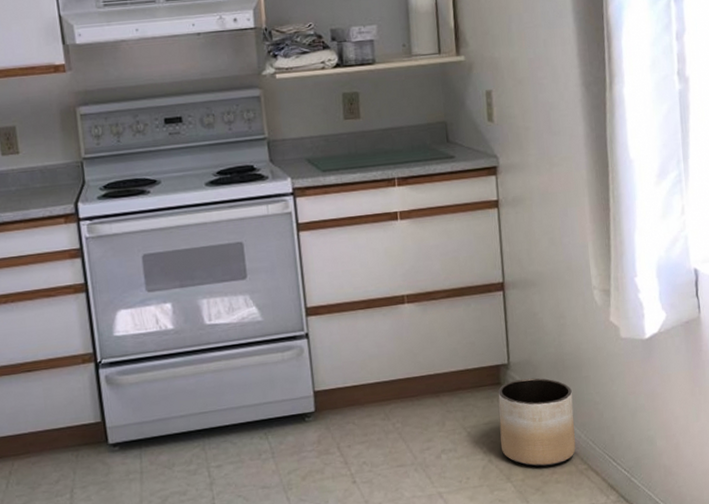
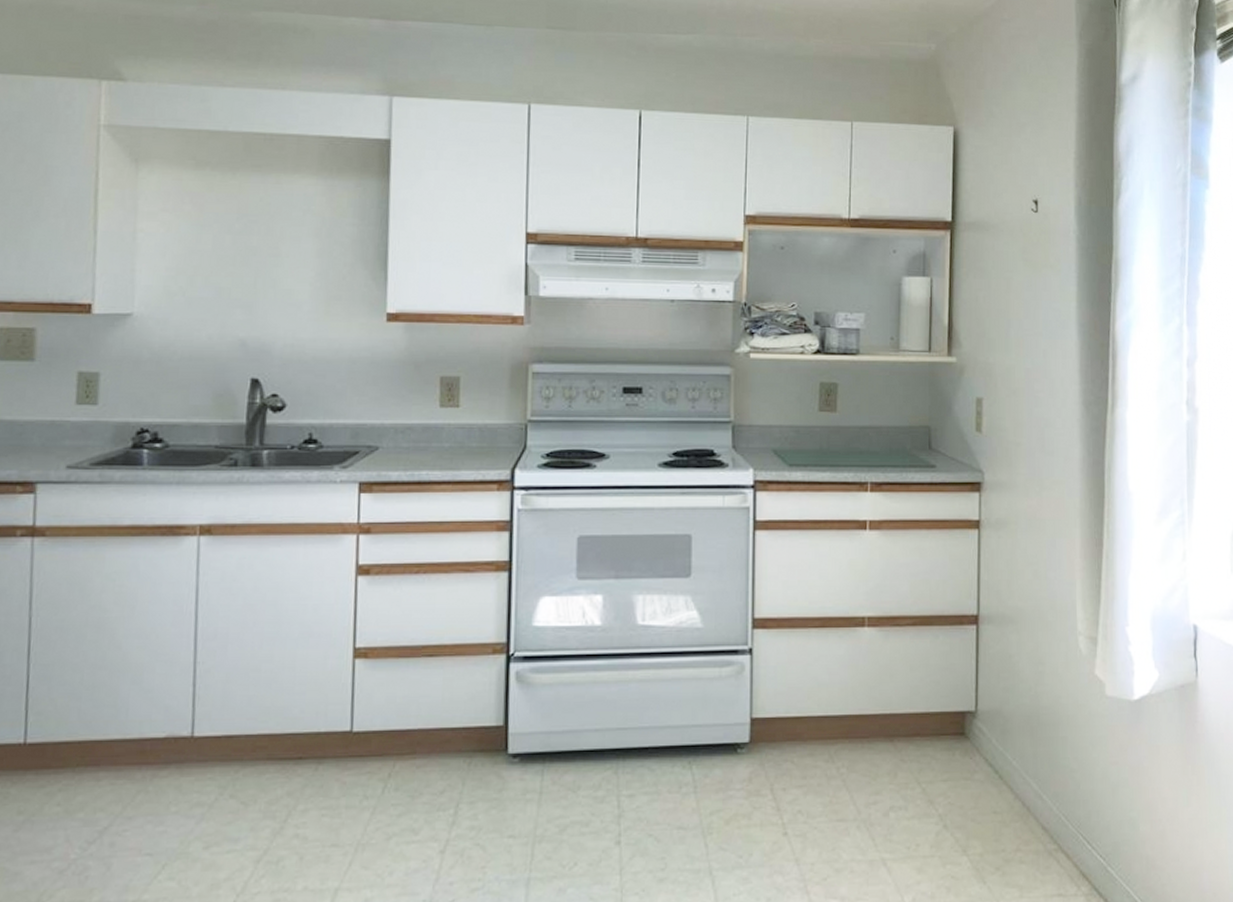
planter: present [498,378,576,467] -> none [958,732,1046,841]

